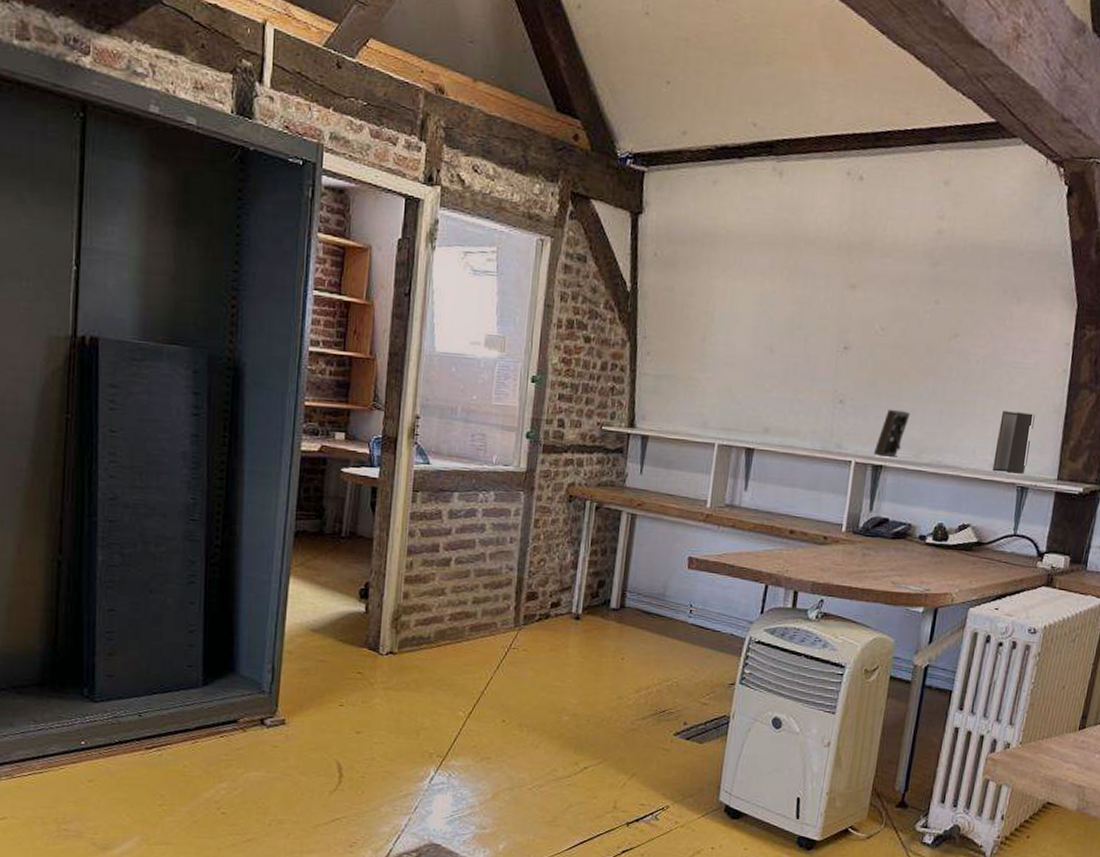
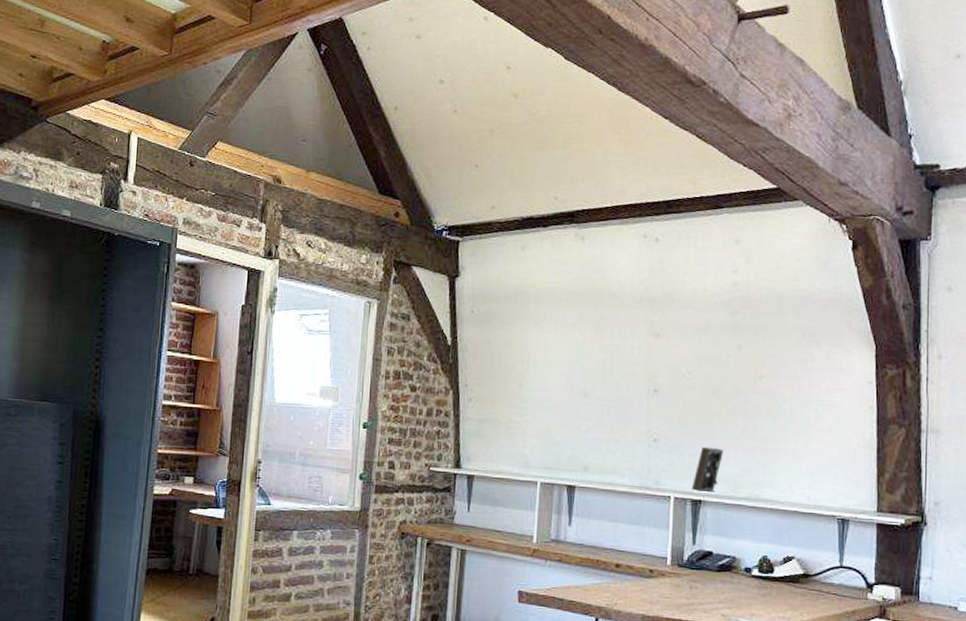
binder: present [992,411,1035,474] -> none [811,446,847,507]

